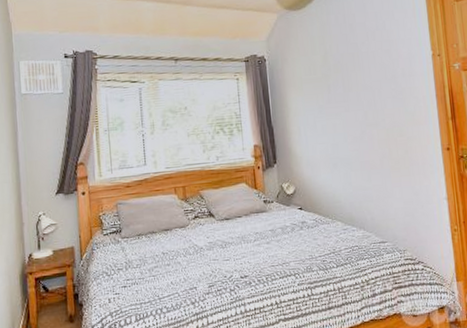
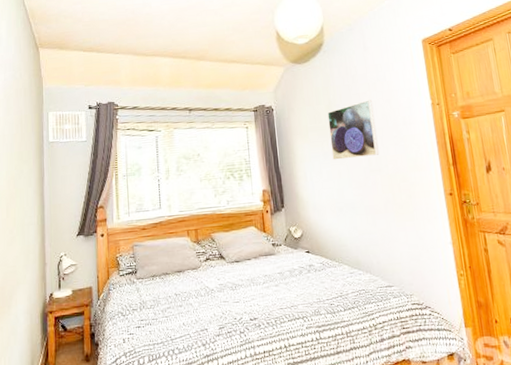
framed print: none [323,50,377,114] -> present [327,100,380,160]

